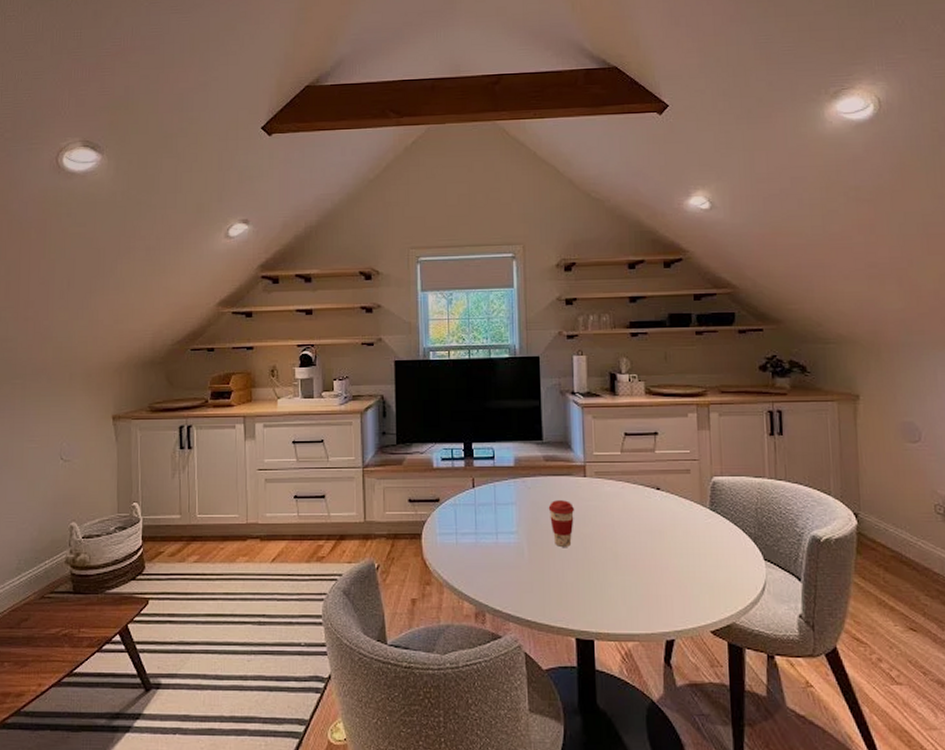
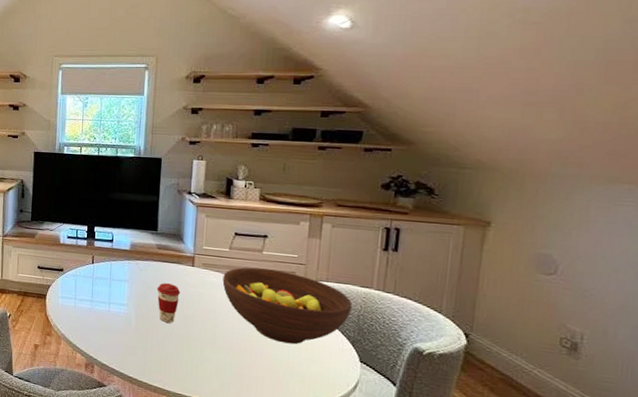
fruit bowl: none [617,470,750,551] -> present [222,267,353,345]

